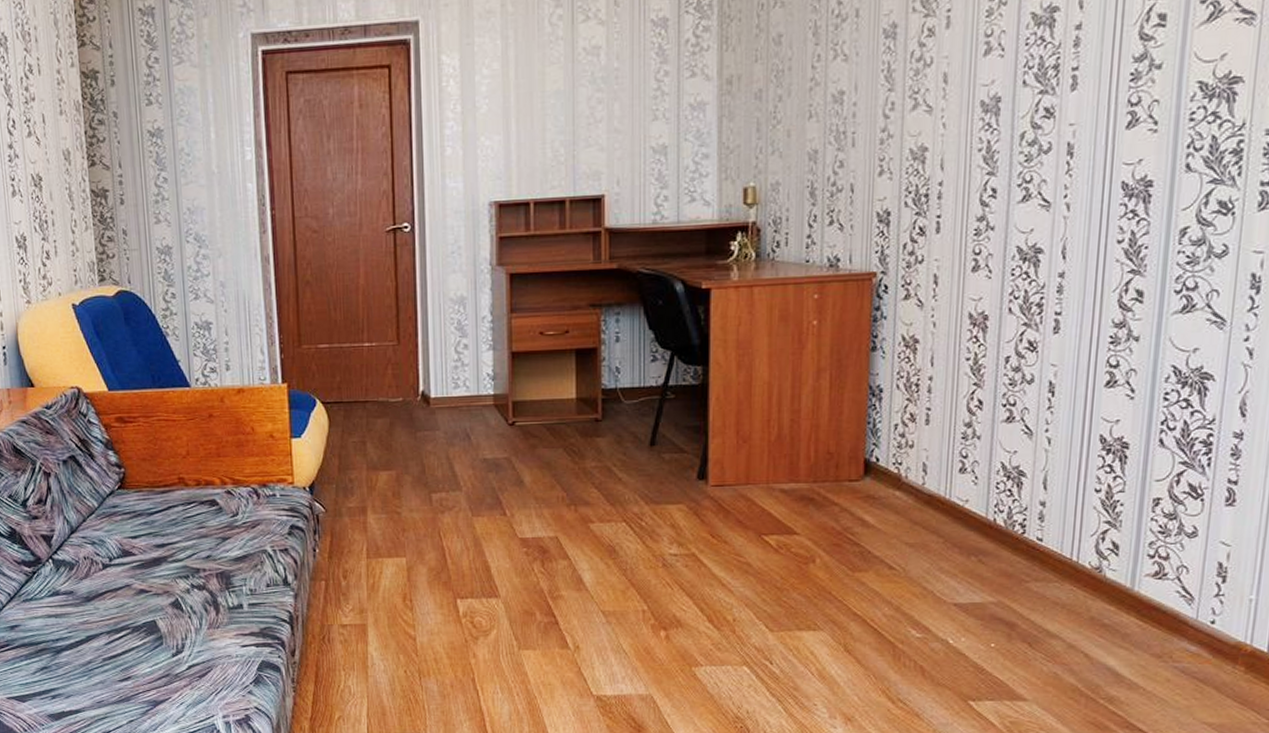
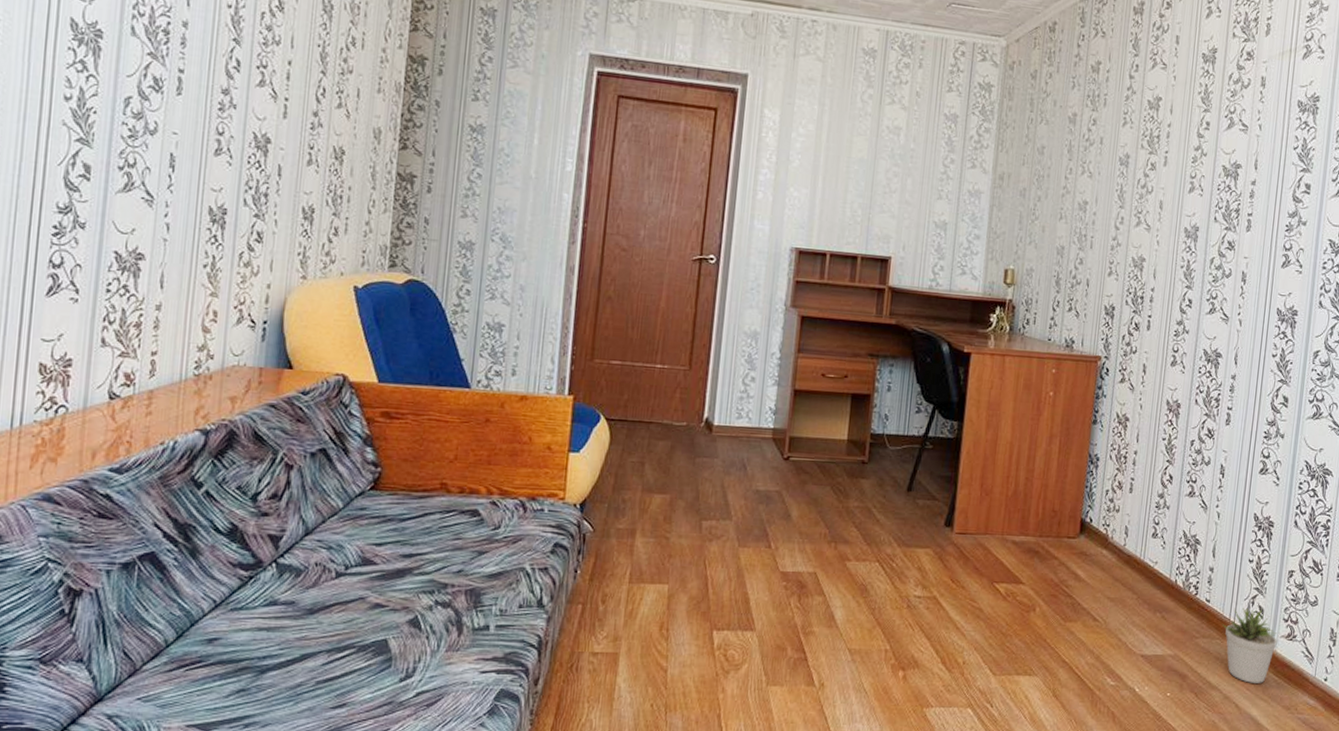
potted plant: none [1060,545,1140,629] -> present [1222,608,1277,683]

